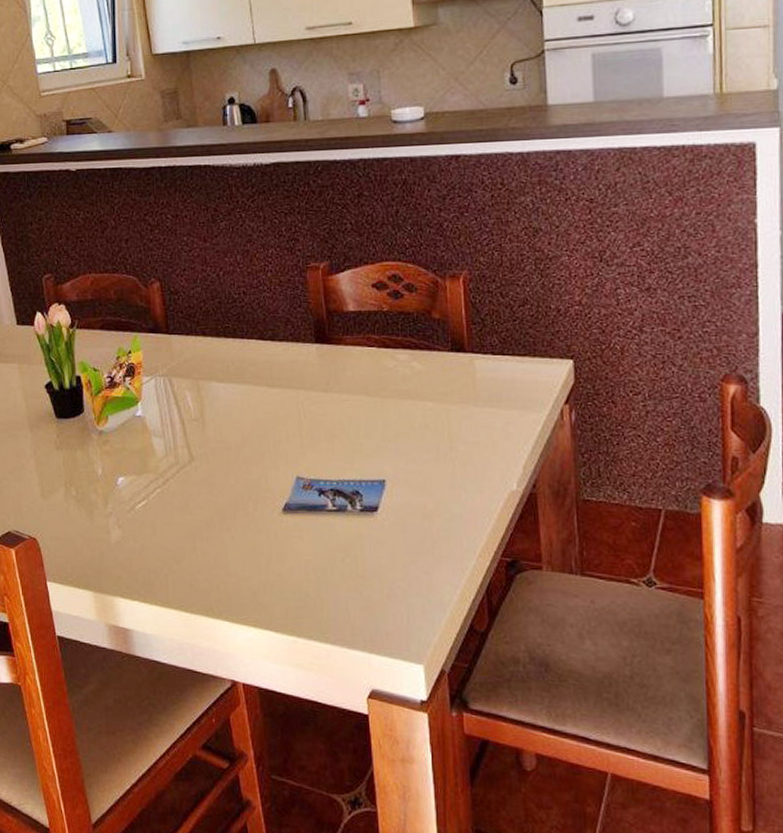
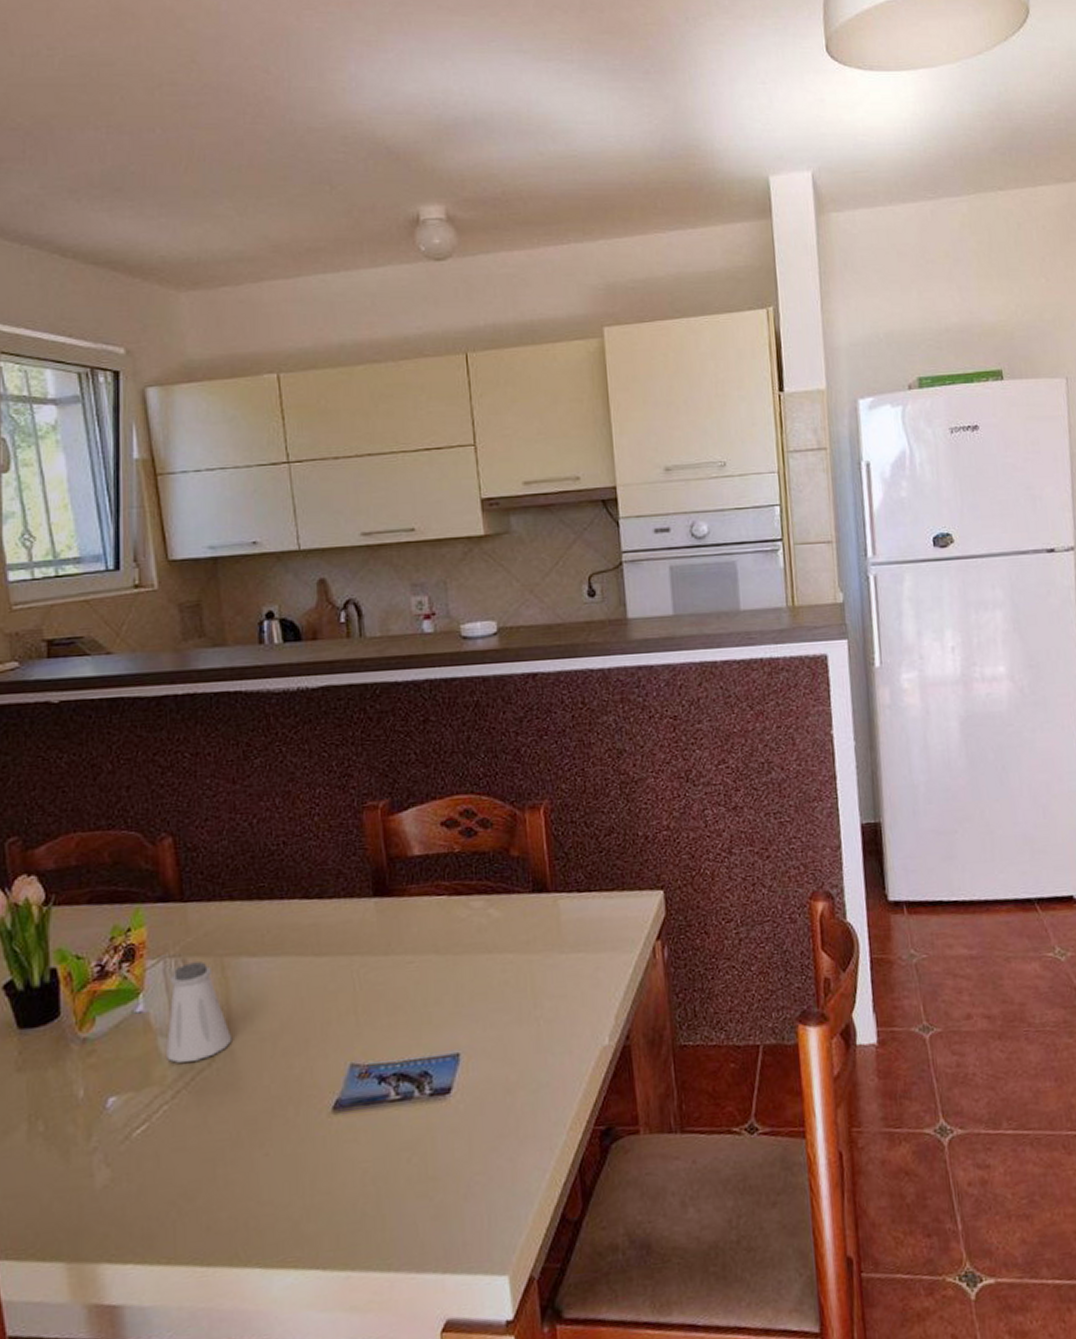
saltshaker: none [158,382,206,458] -> present [166,961,232,1063]

